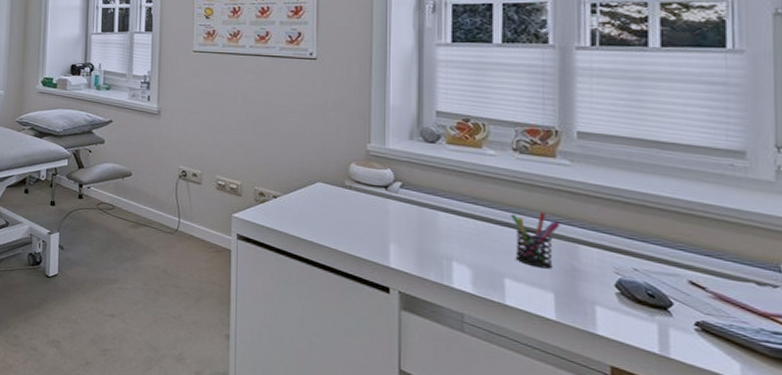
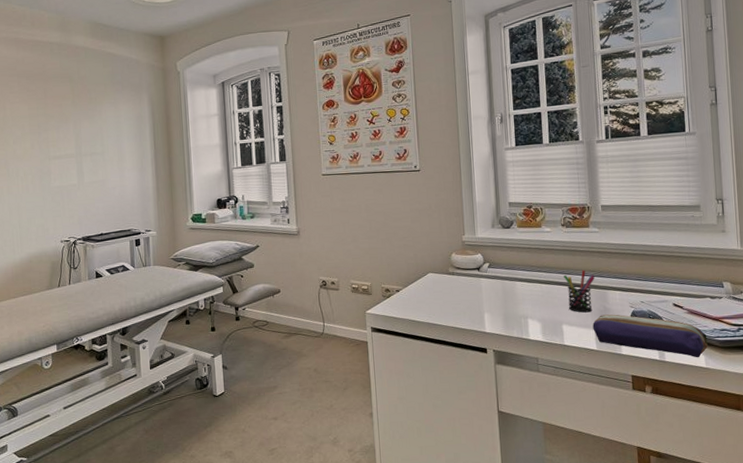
pencil case: none [552,275,747,365] -> present [592,314,708,358]

